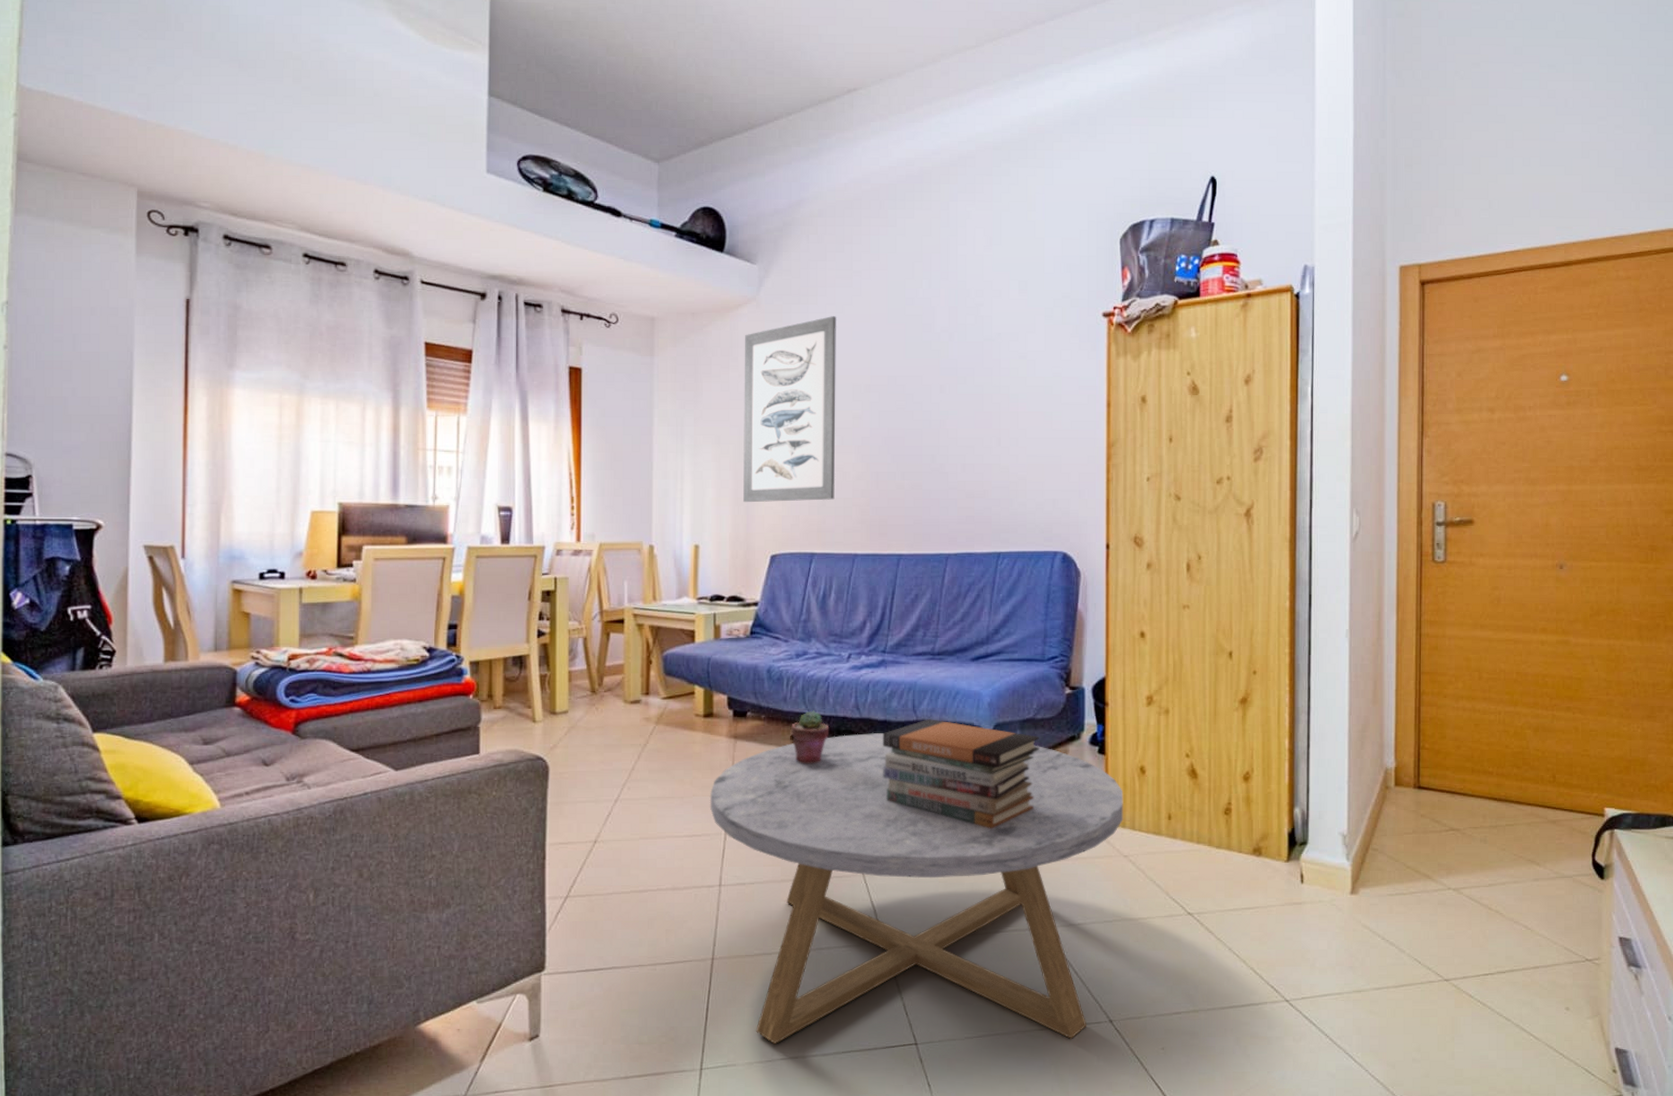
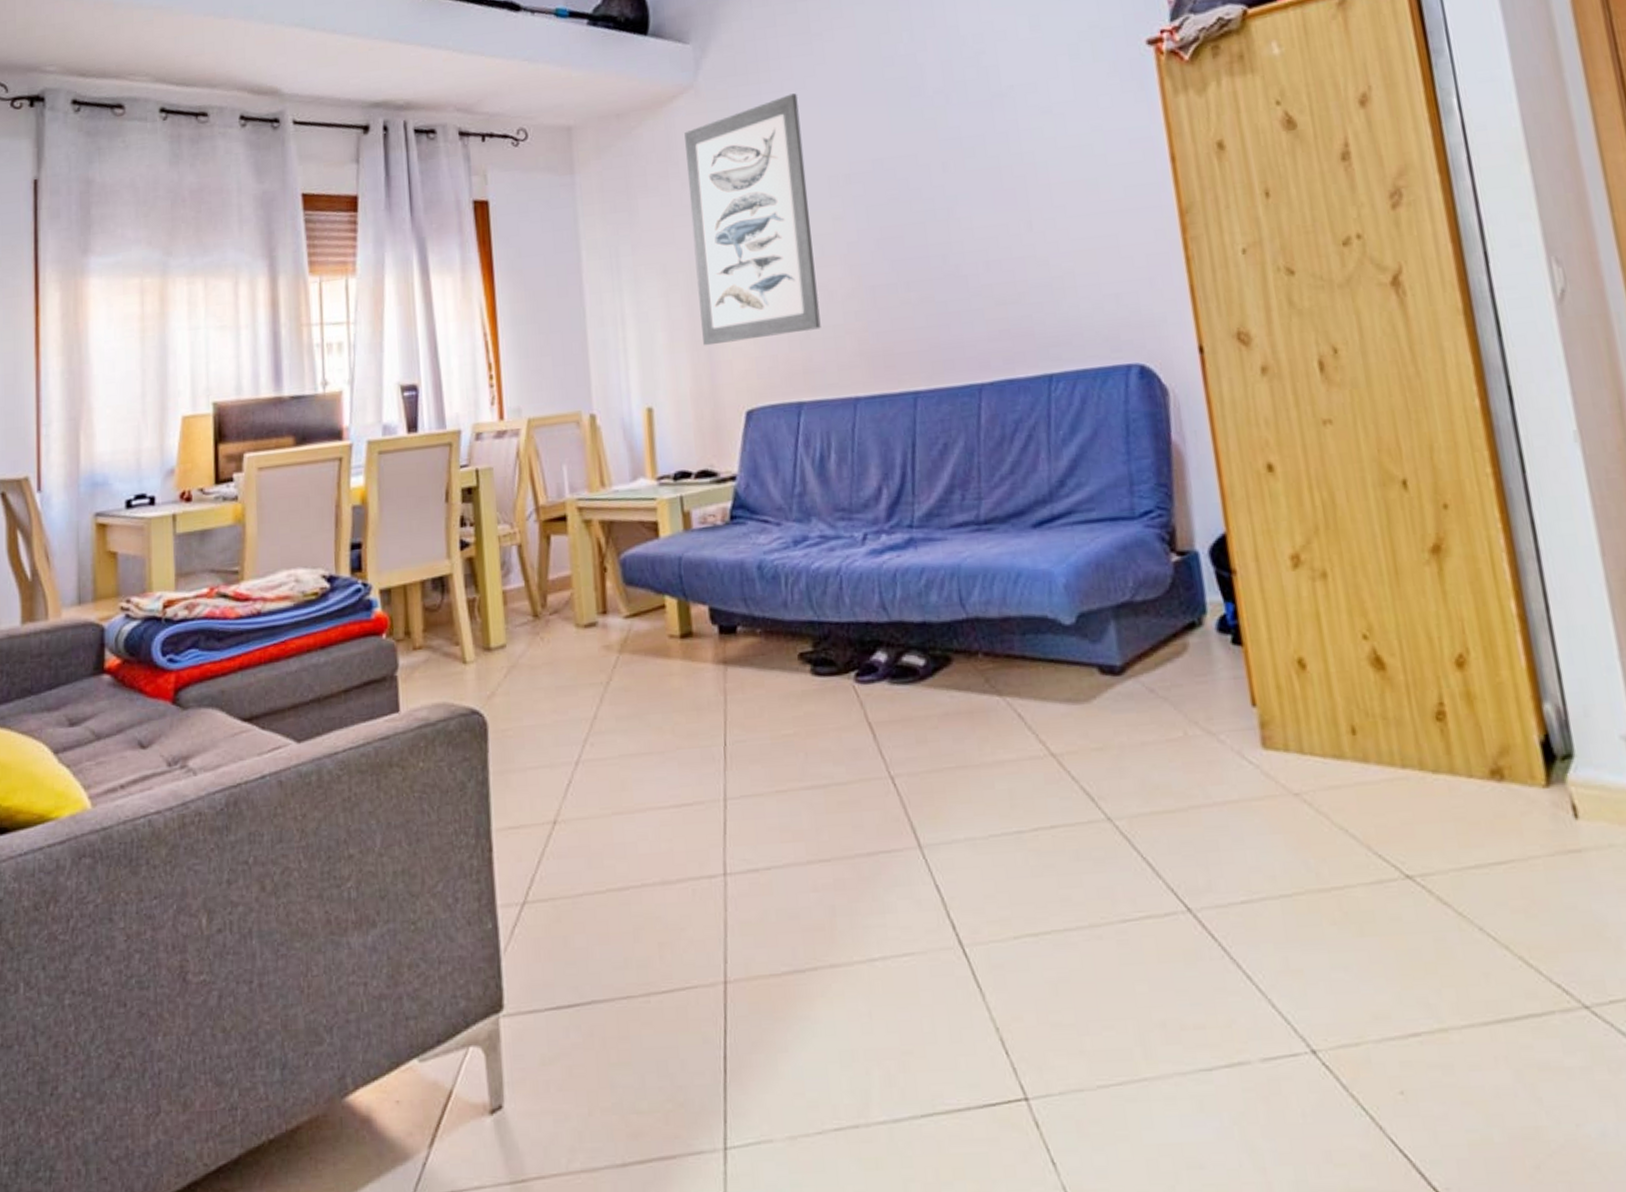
coffee table: present [709,733,1123,1044] -> none [698,639,1285,1107]
potted succulent: present [790,710,830,764] -> none [796,616,850,693]
book stack: present [882,719,1039,829] -> none [922,614,1150,767]

